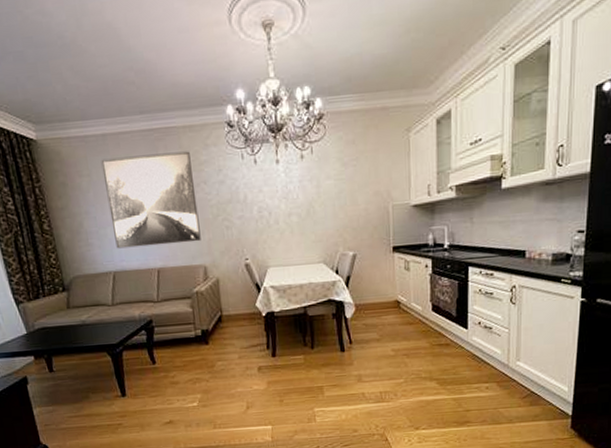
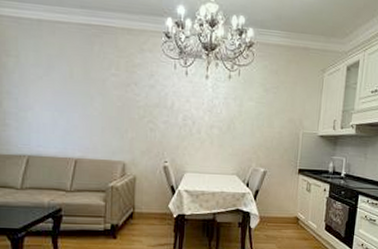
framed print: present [101,151,201,249] -> none [32,43,125,139]

